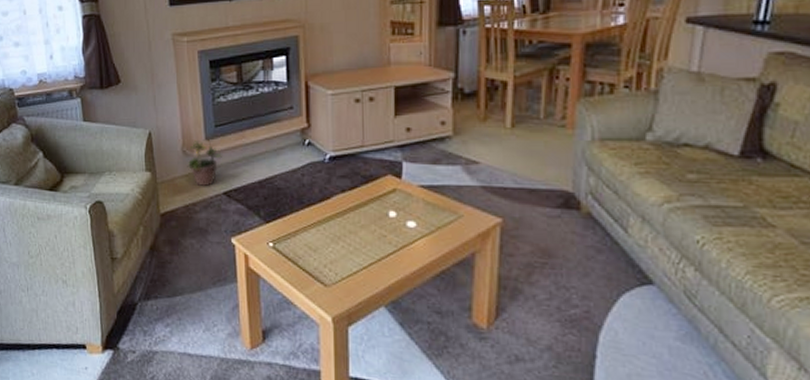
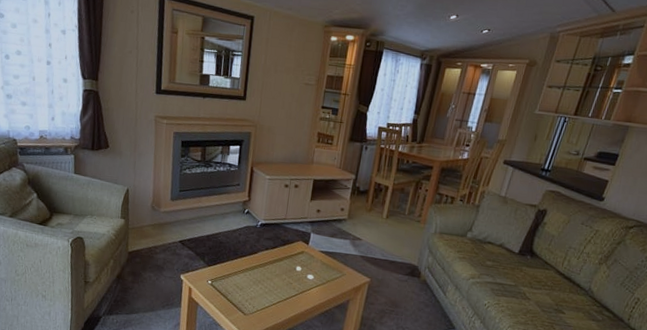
potted plant: present [187,136,222,187] -> none [154,198,182,236]

